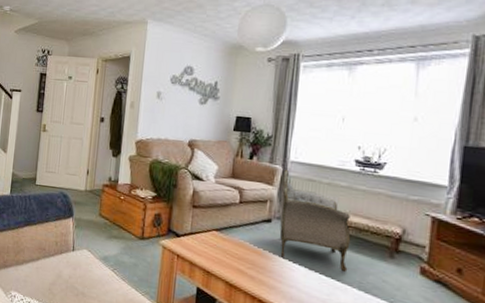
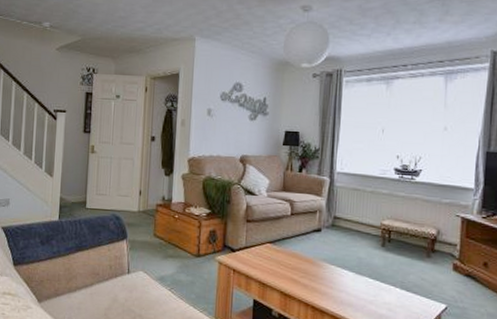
armchair: present [279,169,351,273] -> none [328,180,393,274]

